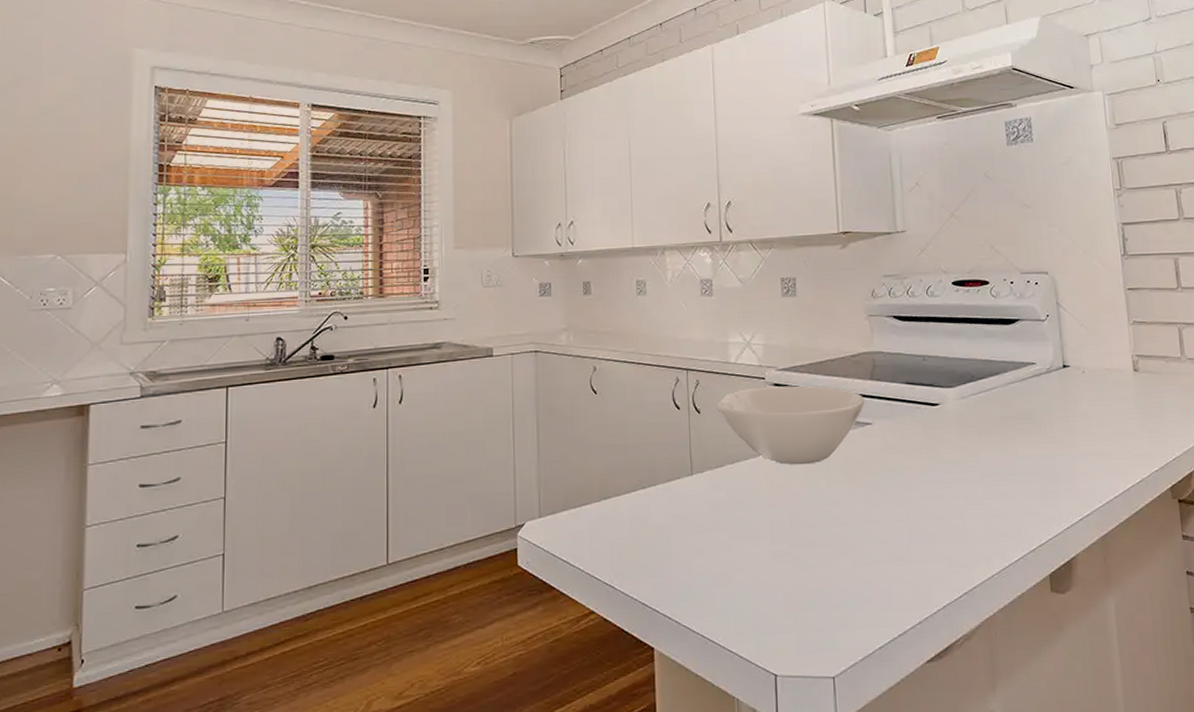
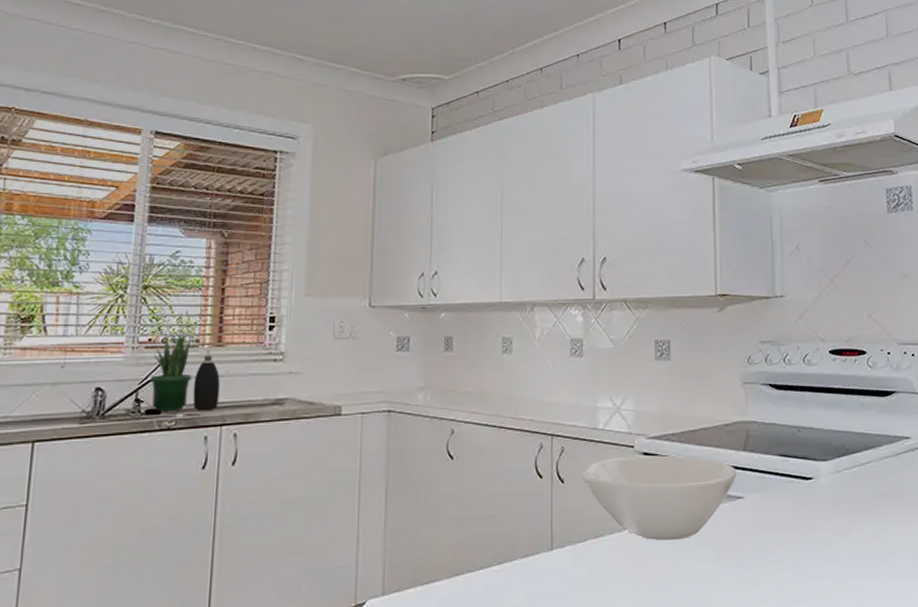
planter: none [322,287,359,358] -> present [150,334,193,412]
soap dispenser: none [361,299,384,356] -> present [192,348,220,411]

